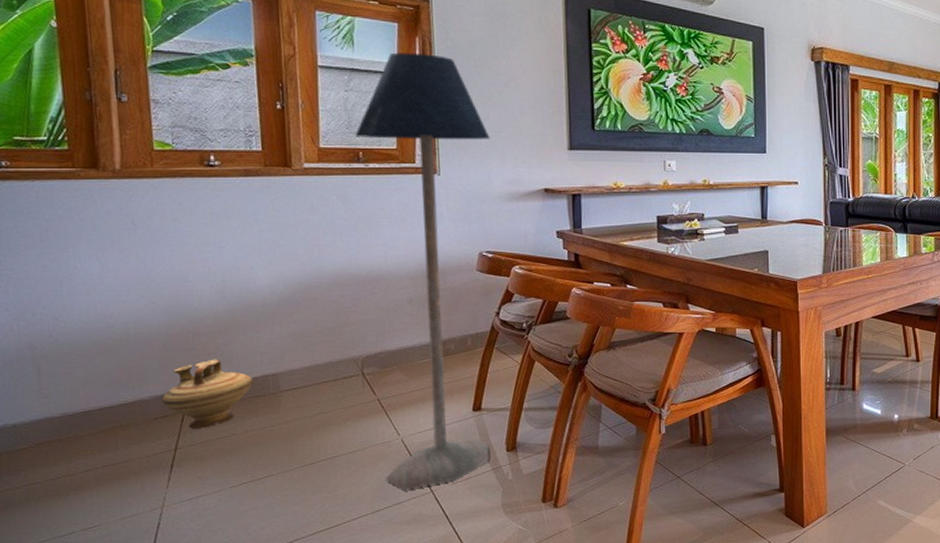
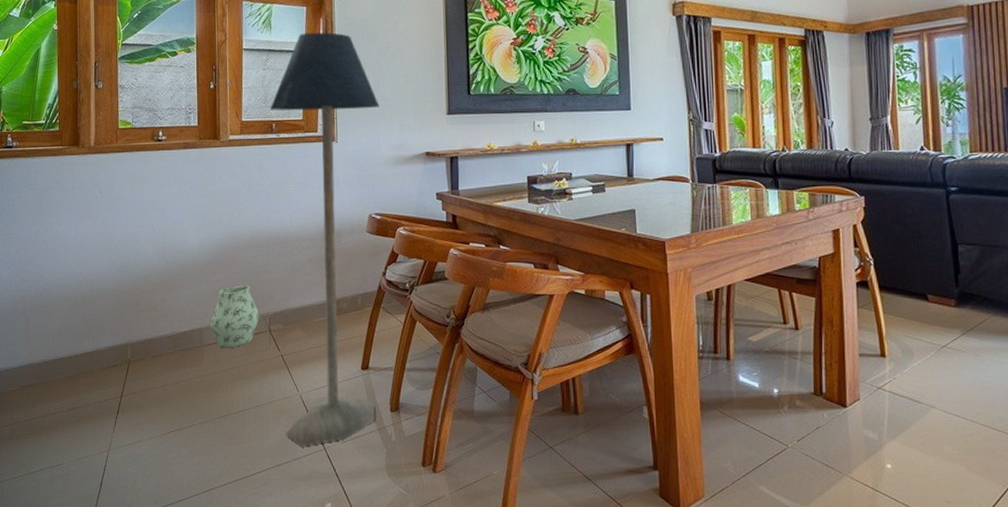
ceramic jug: present [162,359,254,429] -> none [113,314,183,378]
vase: none [287,326,349,394] -> present [209,285,259,349]

